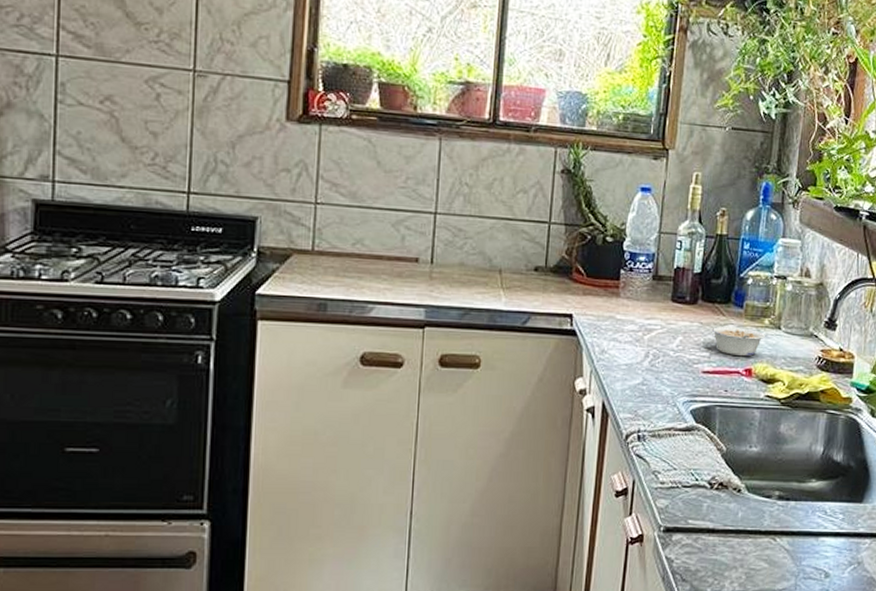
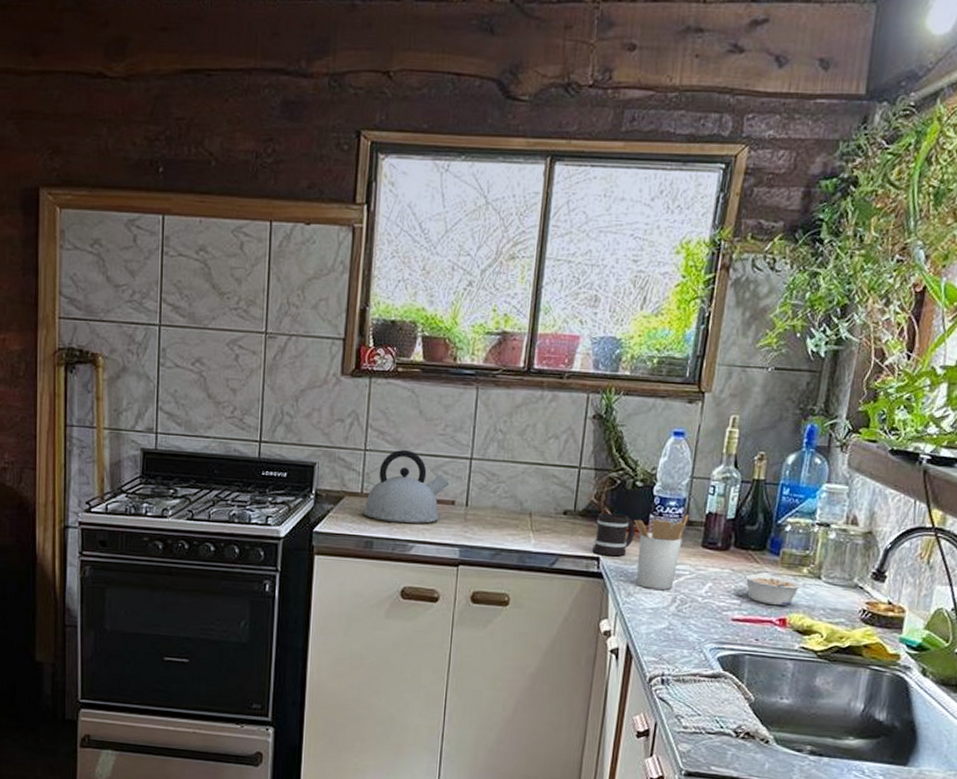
kettle: none [314,202,411,283] -> present [362,449,449,524]
mug: none [565,268,607,313] -> present [592,512,635,557]
utensil holder: none [605,269,659,345] -> present [634,514,689,590]

